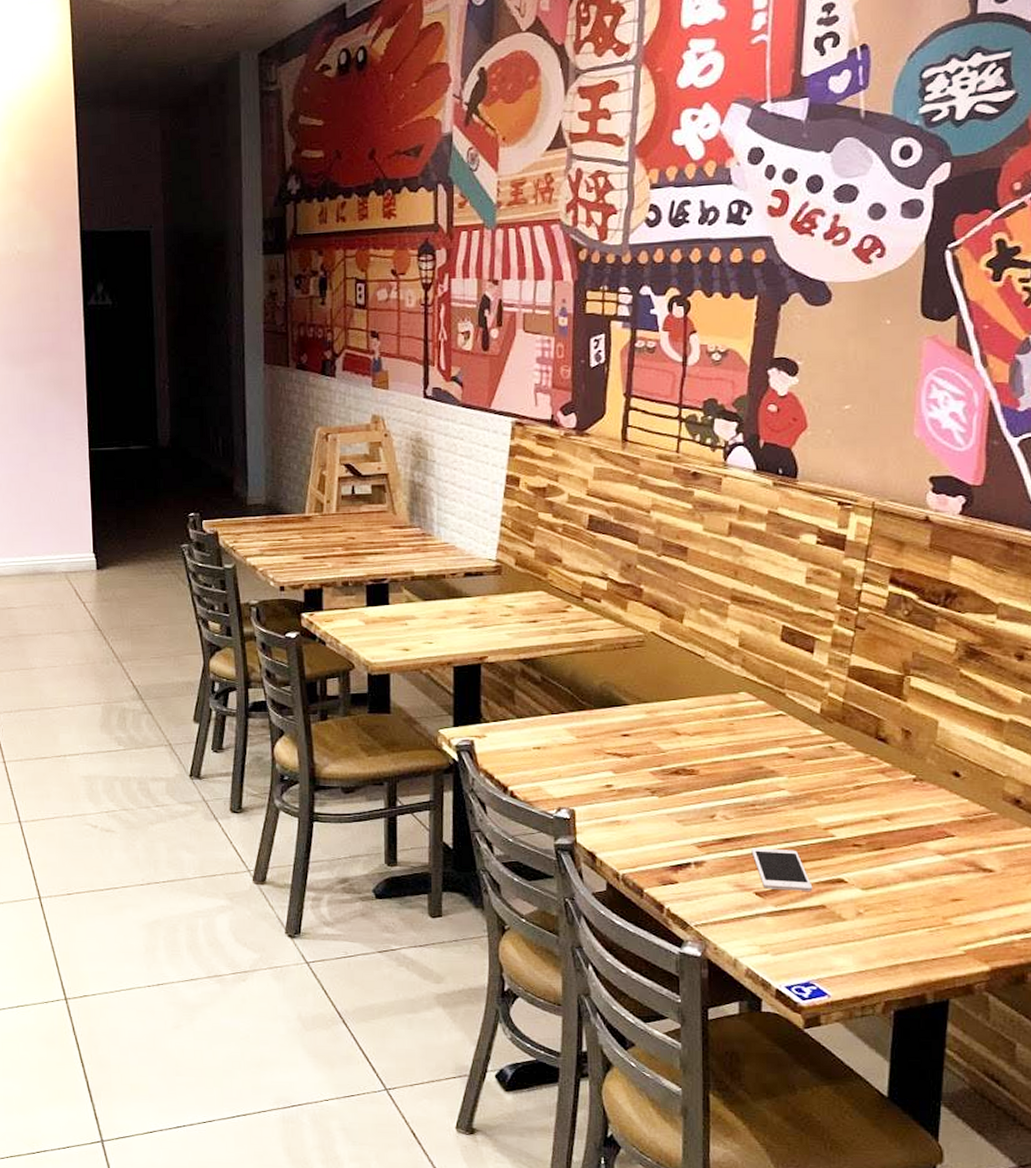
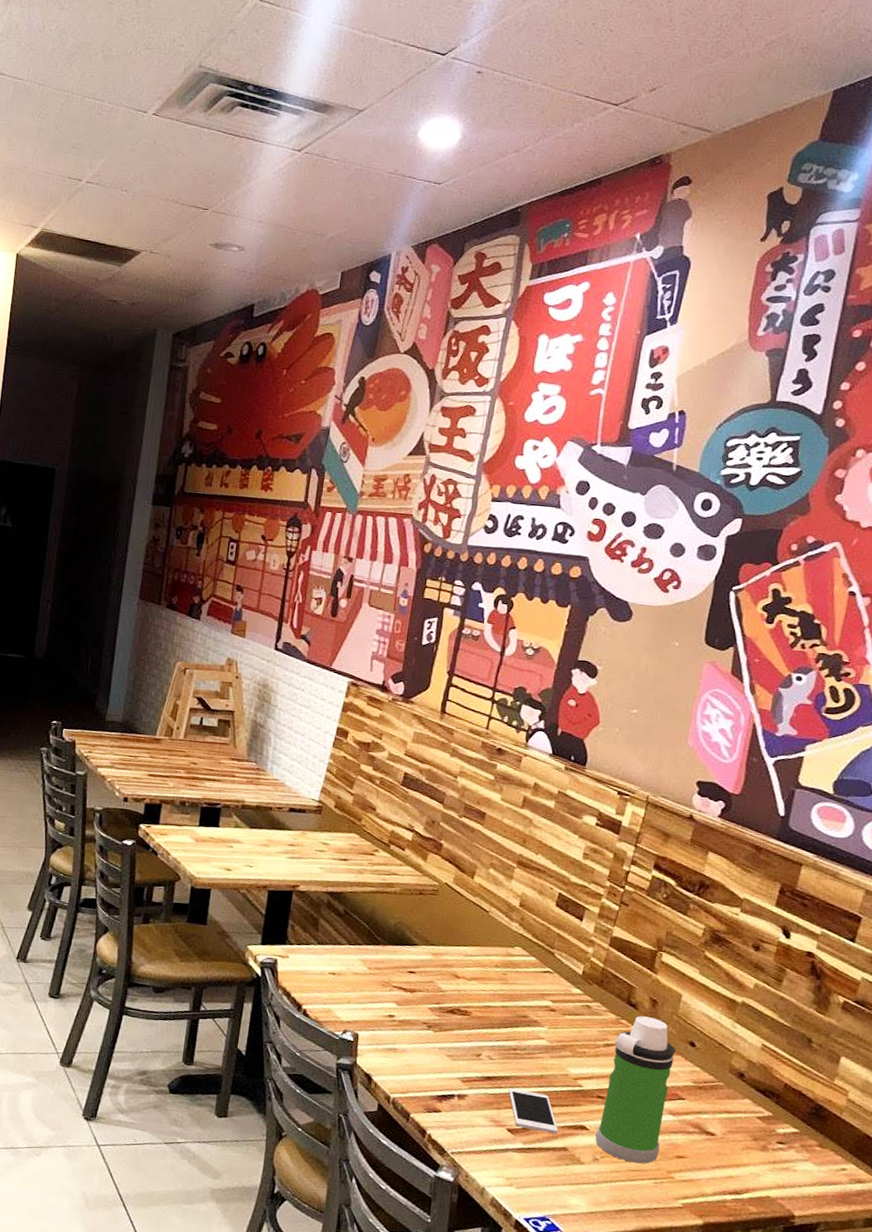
water bottle: none [856,750,938,913] -> present [595,1016,676,1164]

